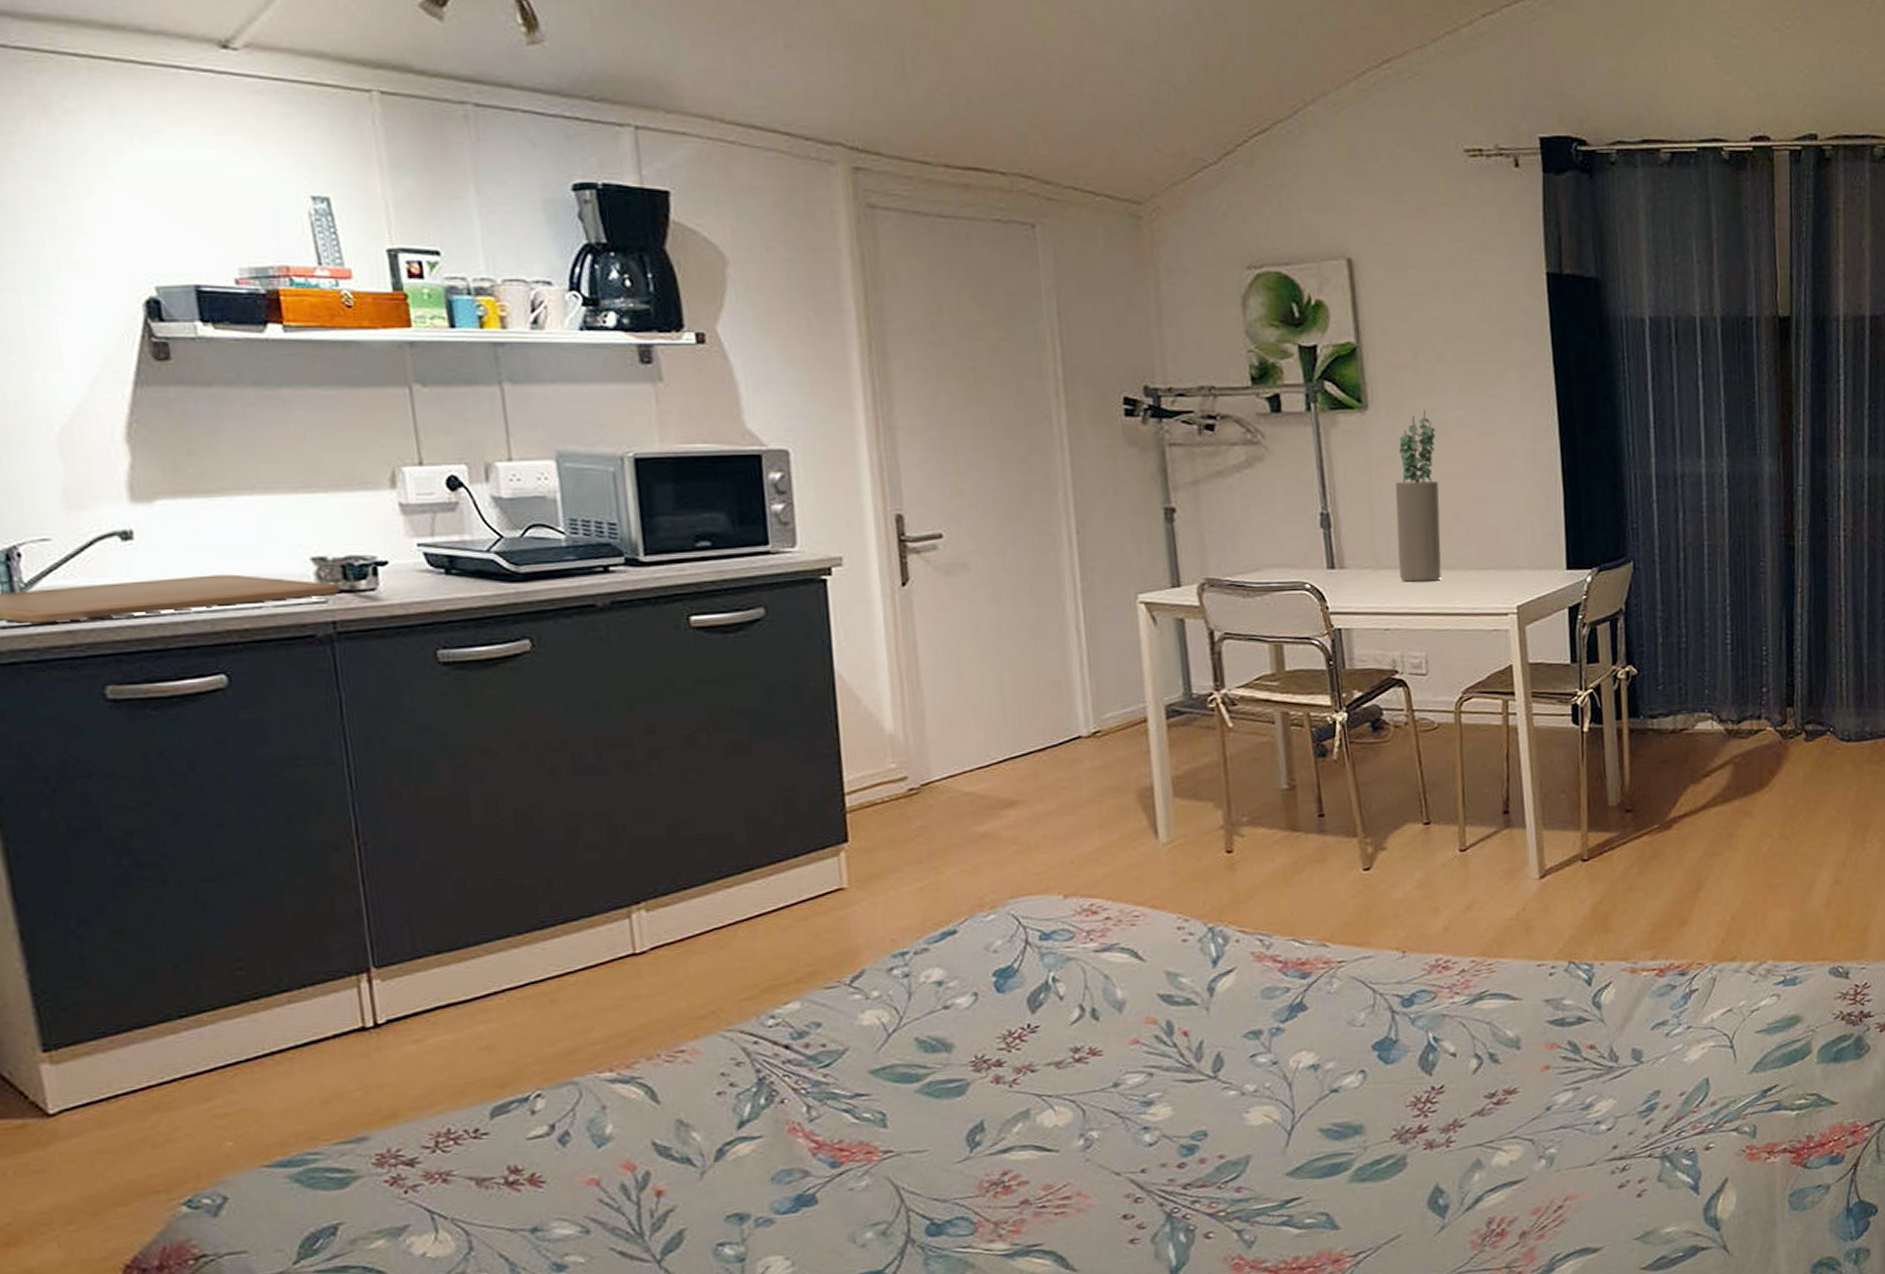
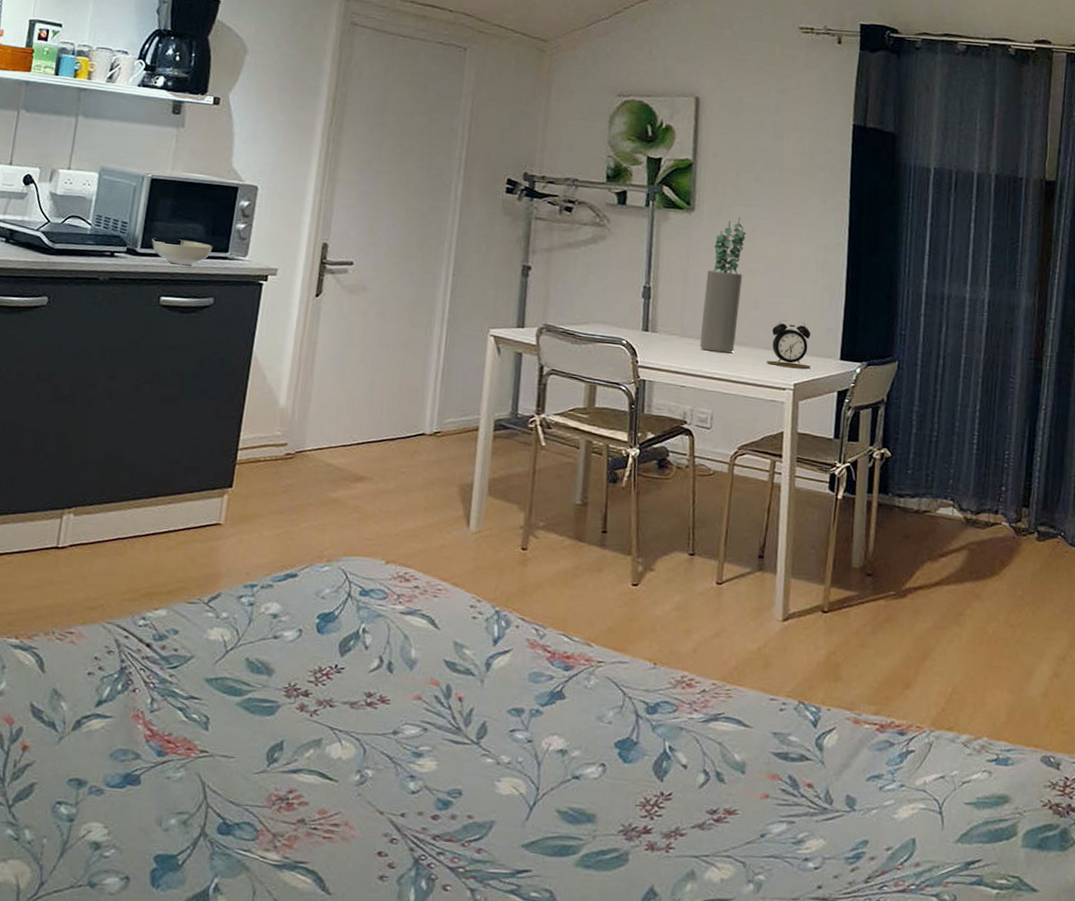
bowl: none [656,536,746,571] -> present [151,237,213,266]
alarm clock: none [1481,529,1534,588] -> present [766,319,811,369]

